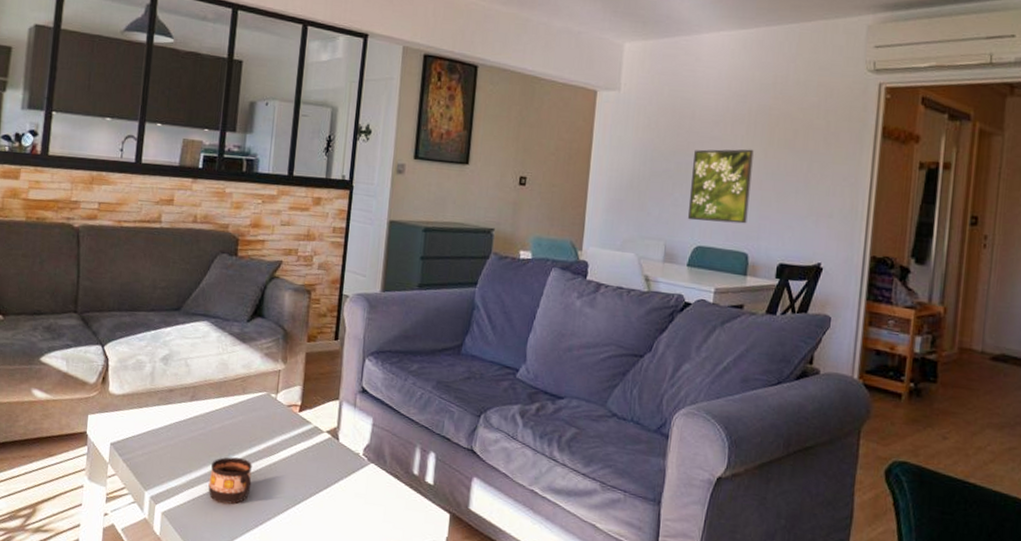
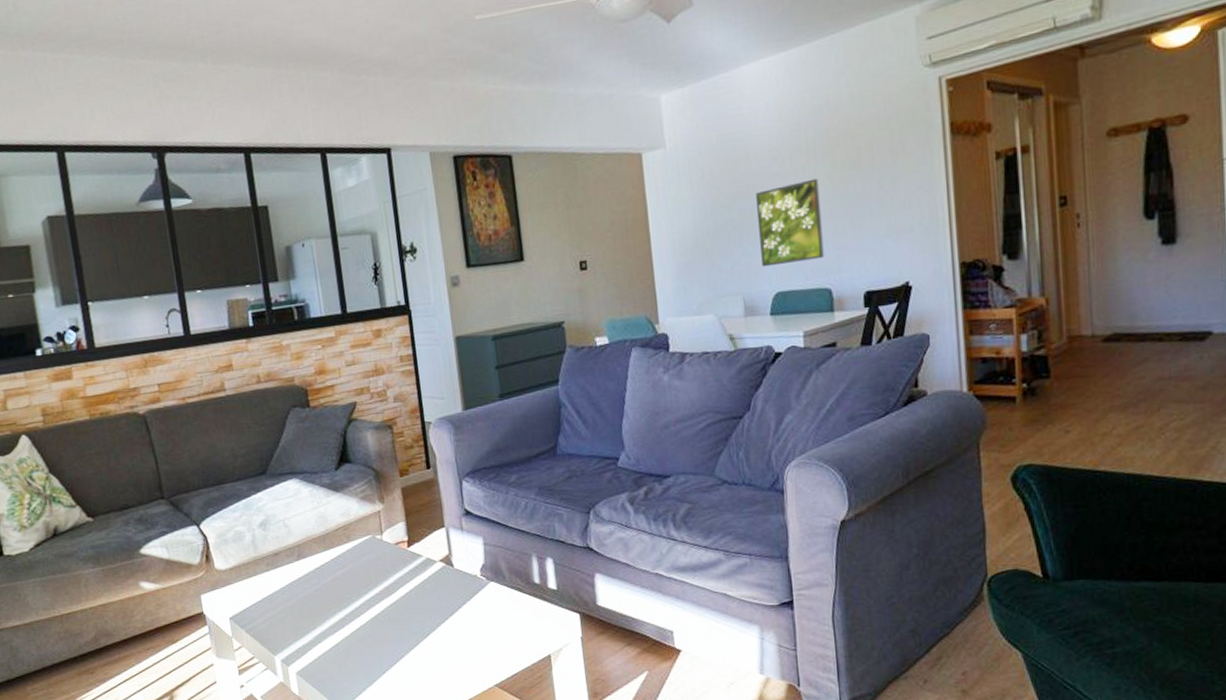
cup: present [208,456,252,504] -> none [333,604,378,652]

